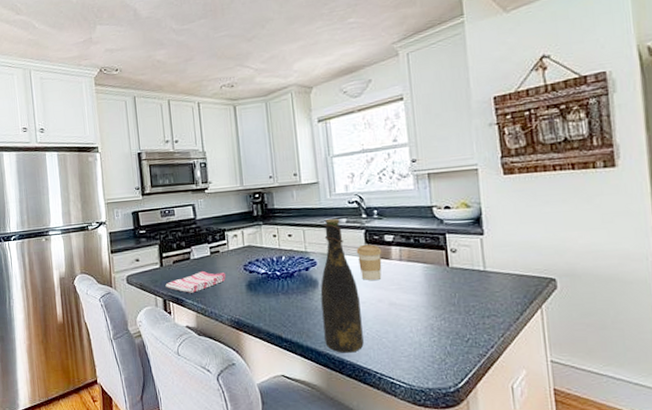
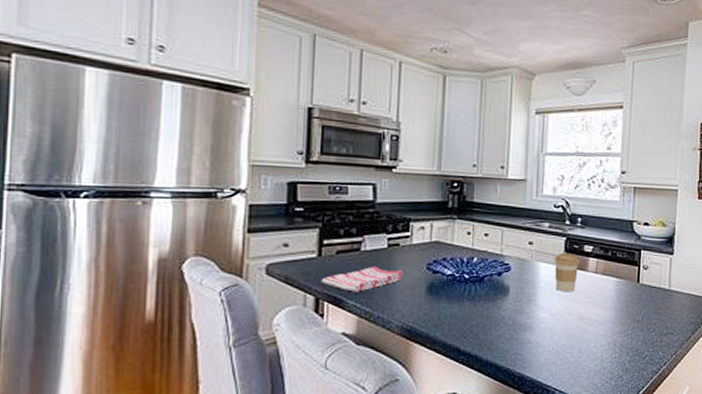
bottle: present [320,218,364,353] -> none [507,221,550,368]

